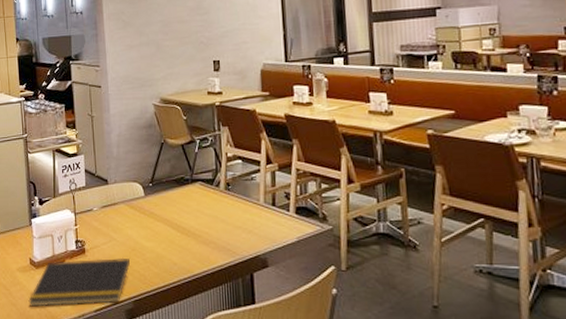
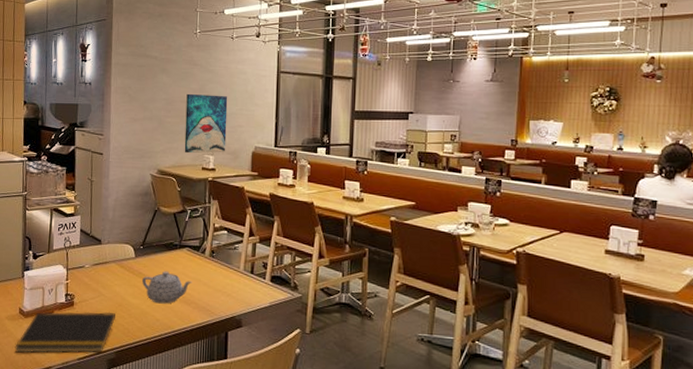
teapot: none [155,209,209,246] -> present [142,271,193,304]
wall art: none [183,10,232,78] -> present [184,93,228,154]

